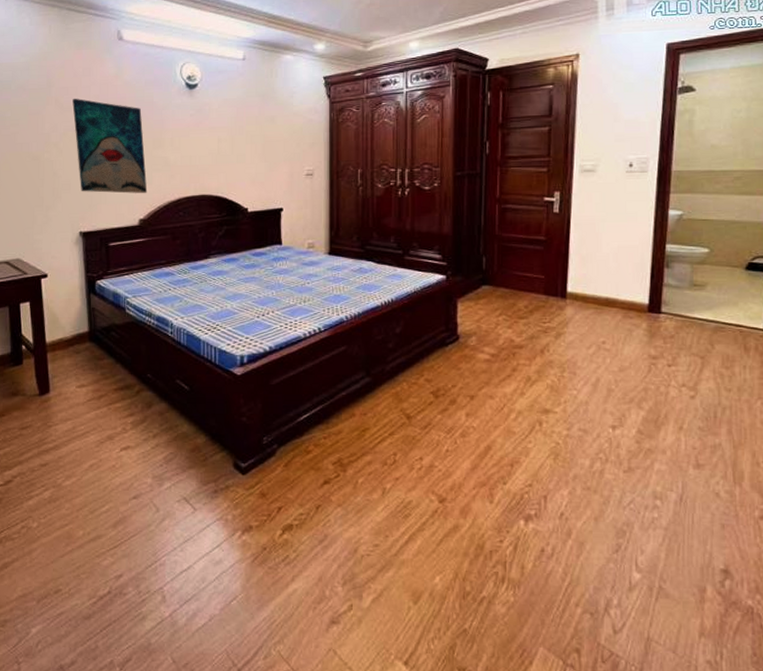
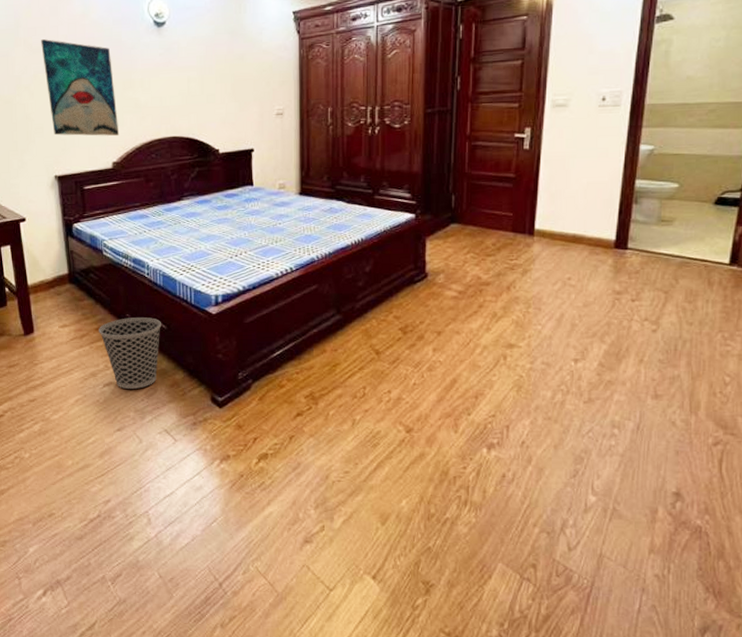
wastebasket: none [118,378,183,453] -> present [99,317,161,389]

